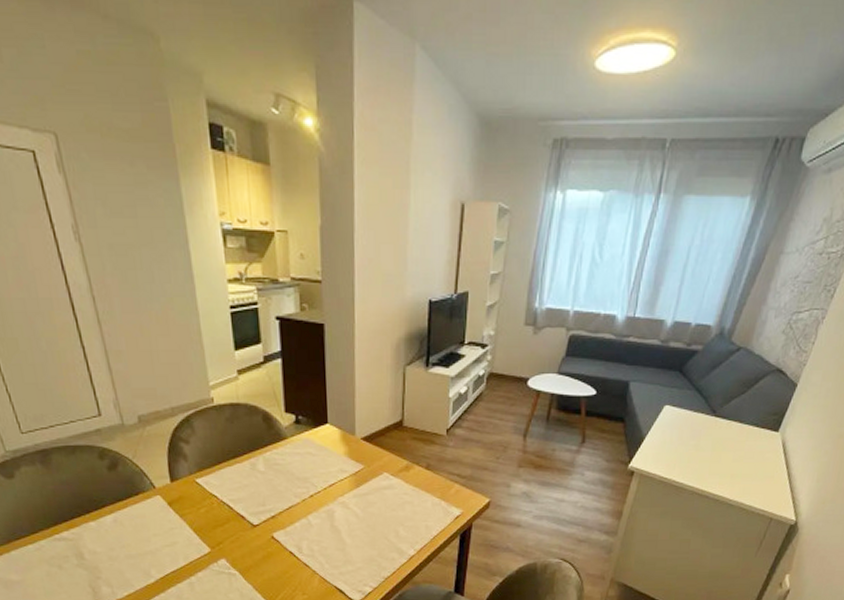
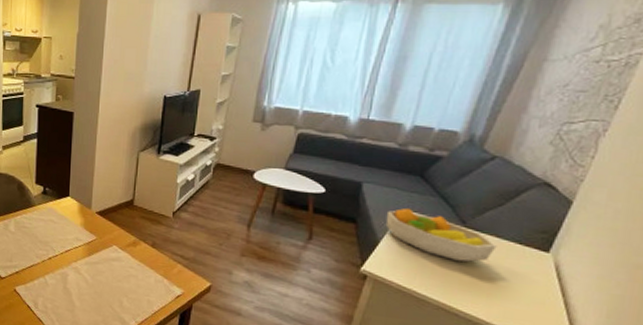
fruit bowl: none [649,402,740,448] -> present [385,207,497,262]

